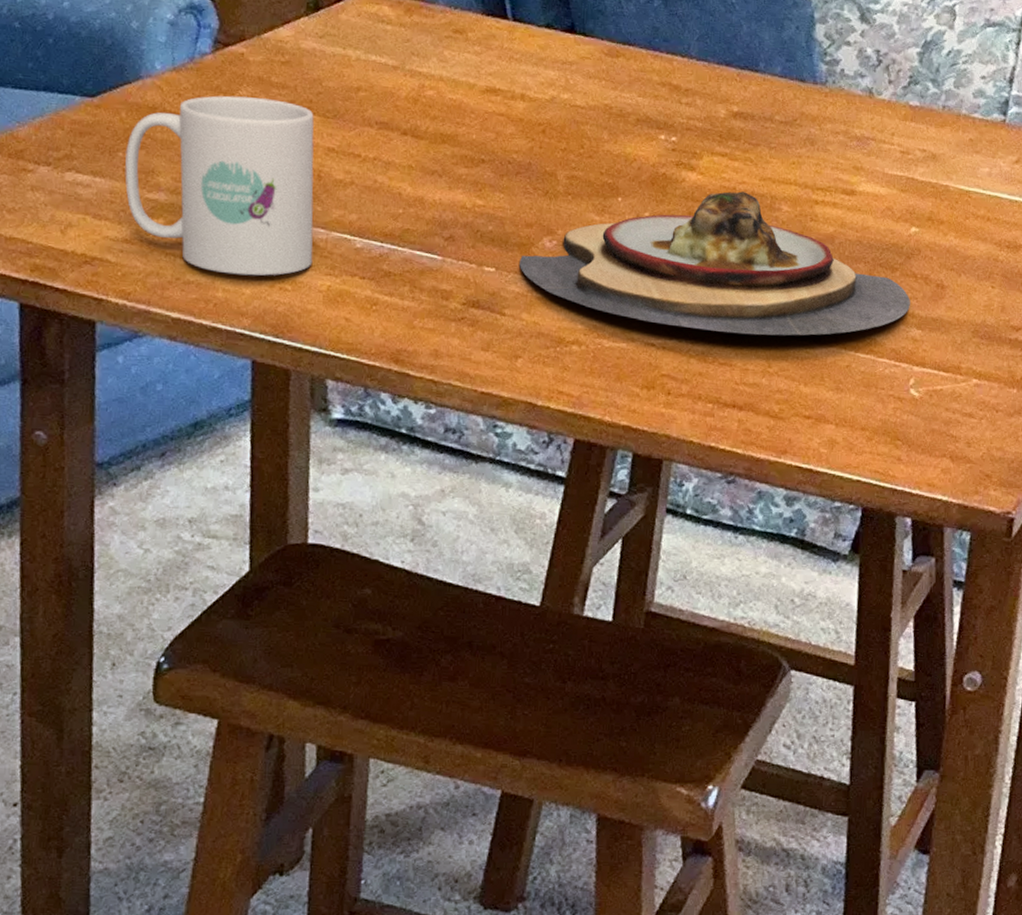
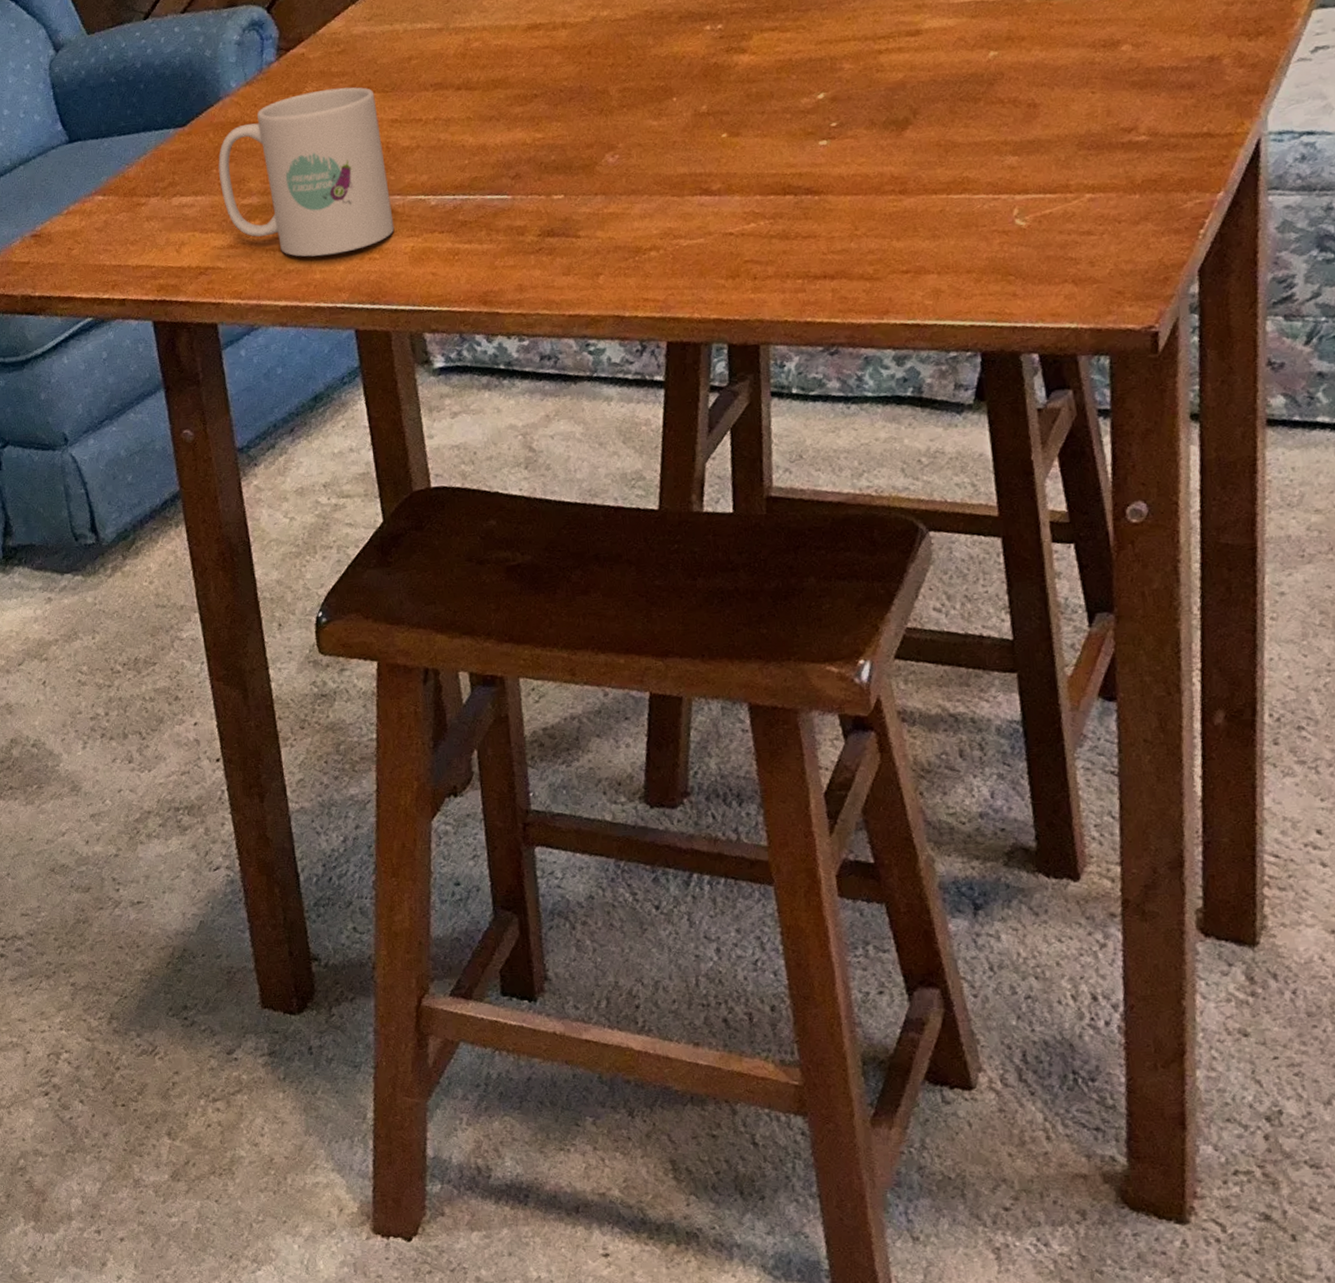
plate: present [520,191,910,336] -> none [586,60,1001,213]

